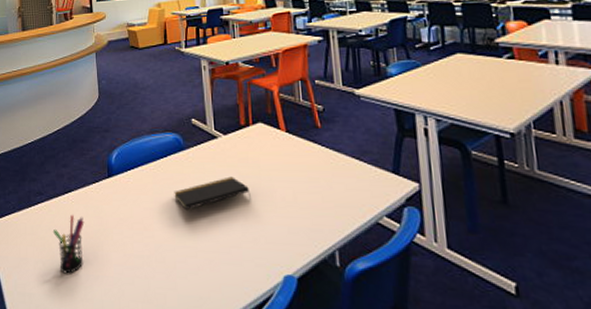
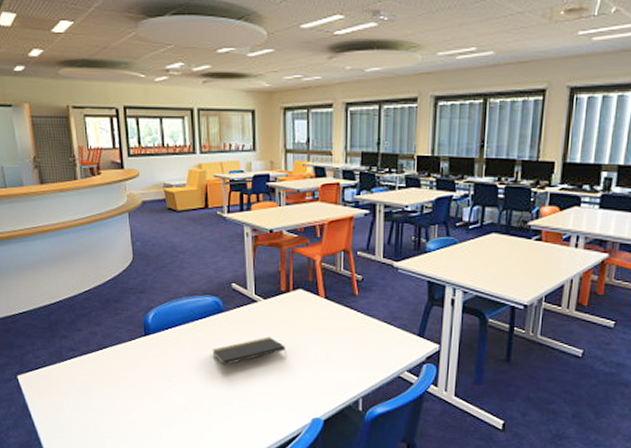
pen holder: present [52,215,85,274] -> none [88,369,121,420]

